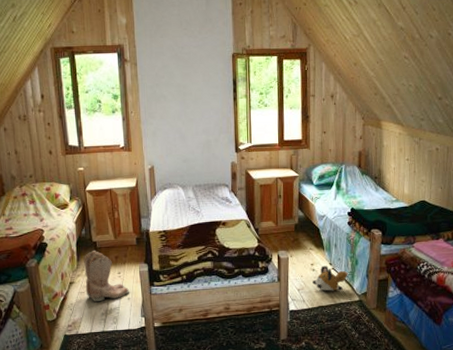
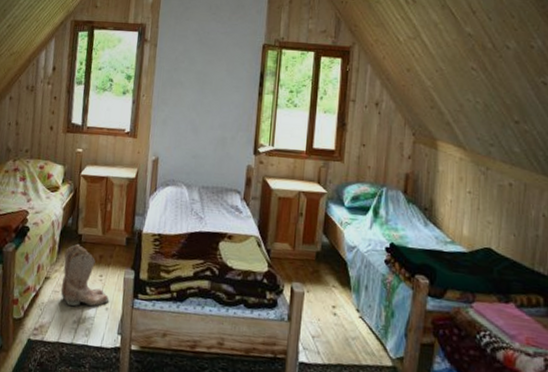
plush toy: present [312,265,349,291] -> none [332,310,381,349]

